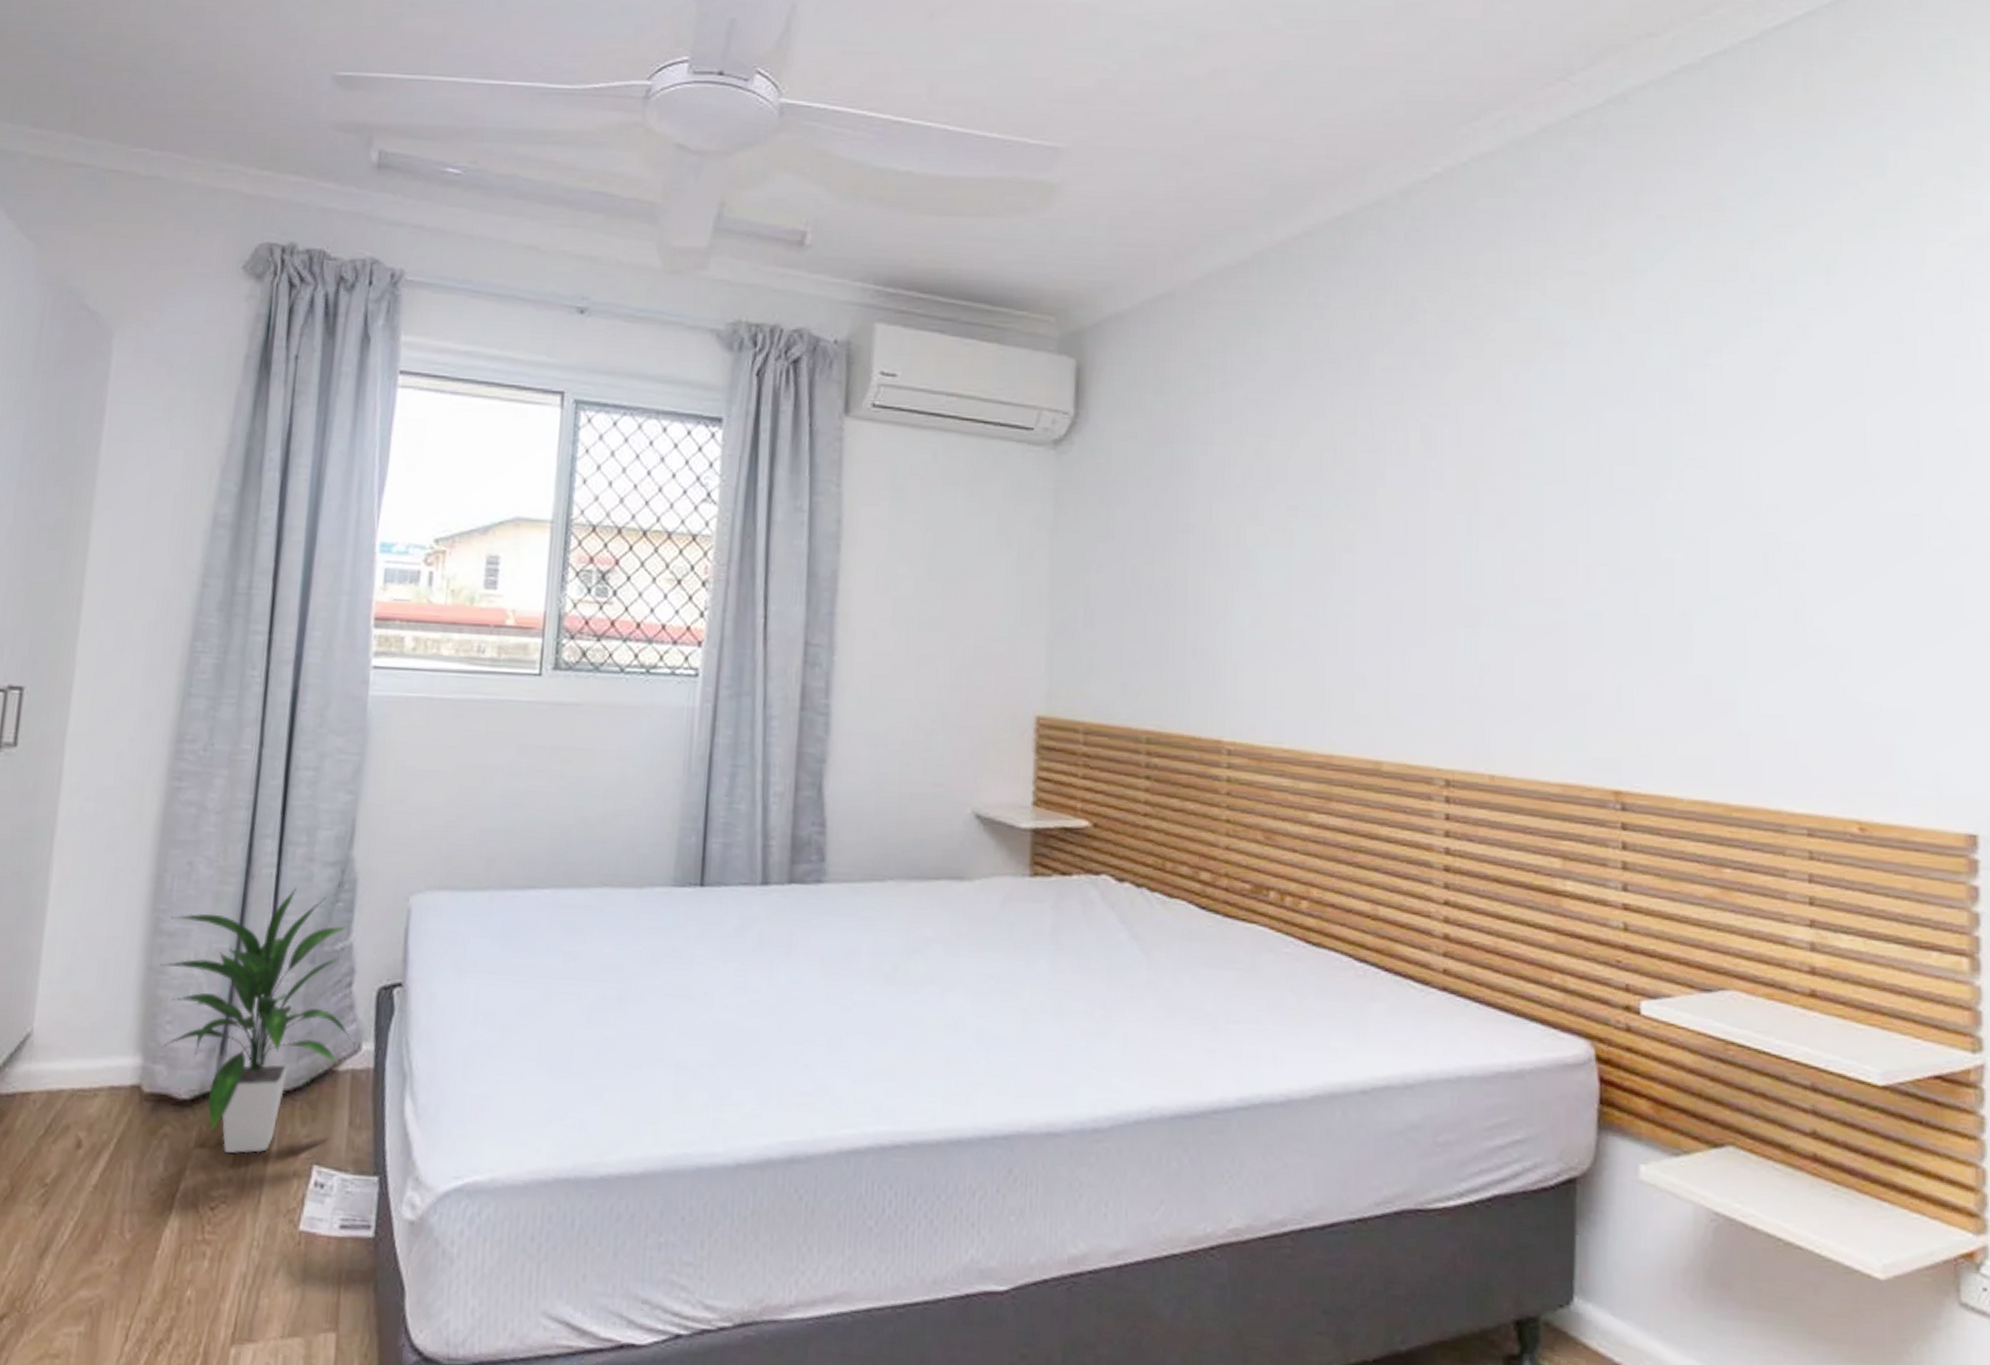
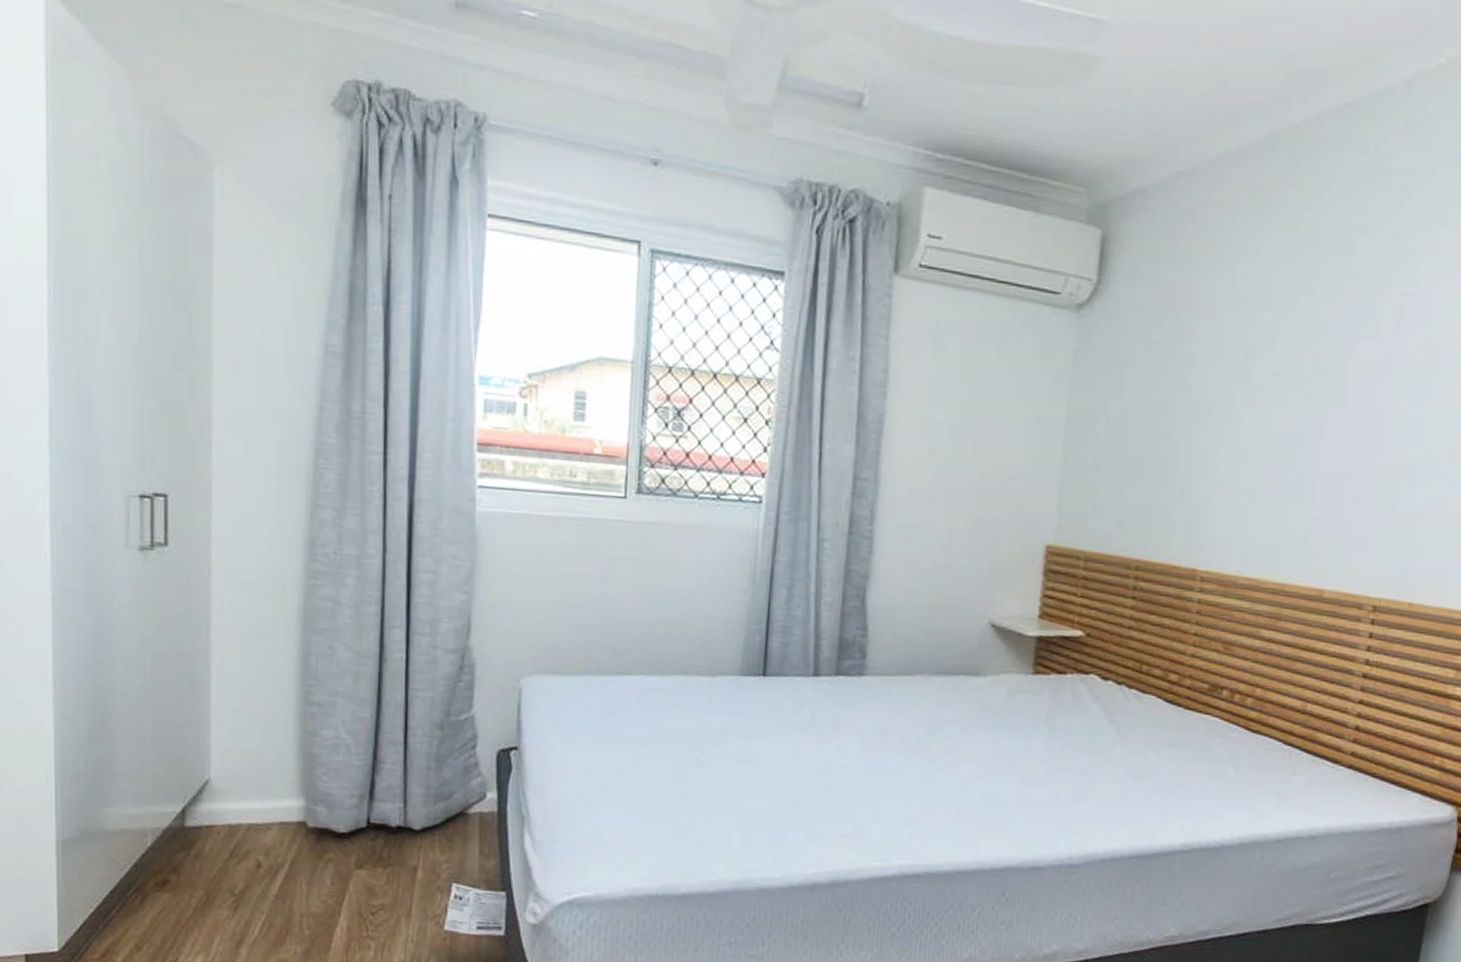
indoor plant: present [160,886,354,1154] -> none [312,668,480,874]

